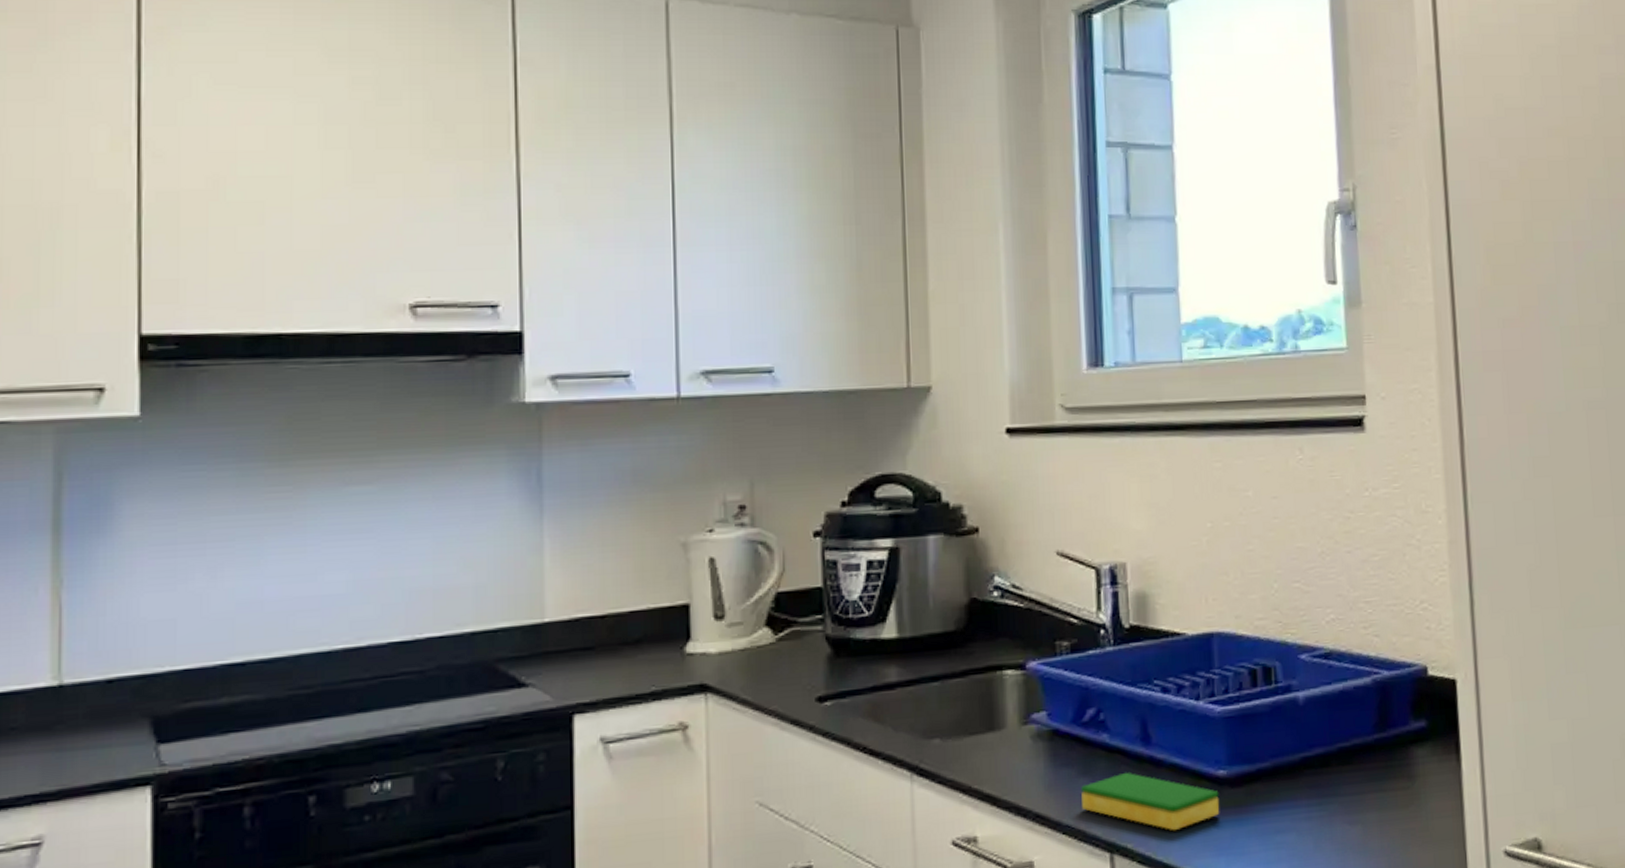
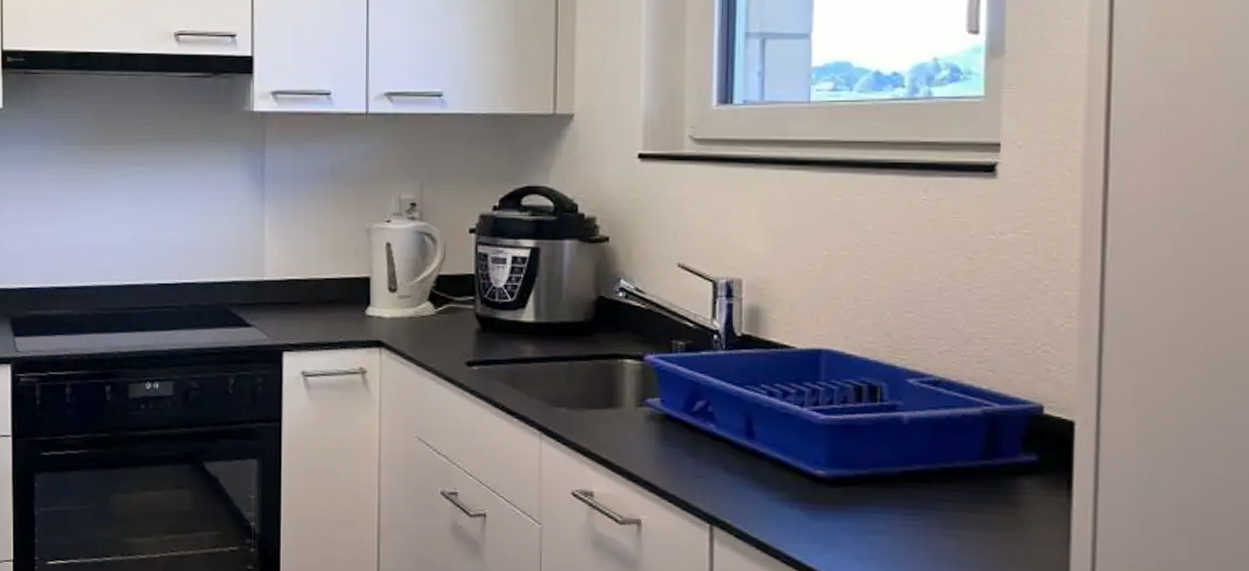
dish sponge: present [1081,772,1220,831] -> none [687,459,817,516]

